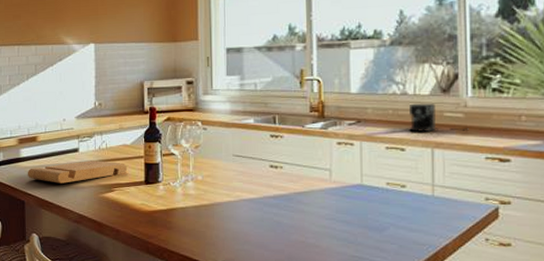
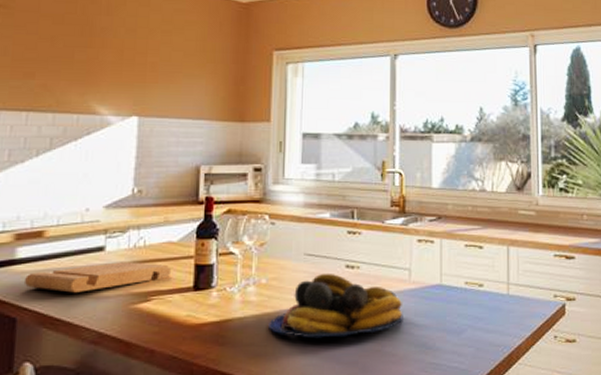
fruit bowl: none [206,172,325,228] -> present [268,273,403,339]
coffee maker: present [408,103,469,133] -> none [486,200,540,230]

